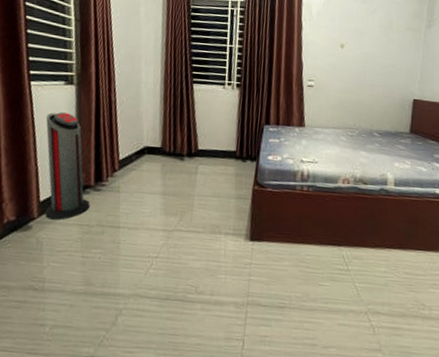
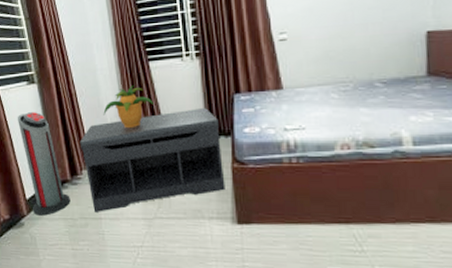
bench: none [110,132,248,221] -> present [79,108,225,212]
potted plant: none [140,103,191,143] -> present [103,85,153,129]

